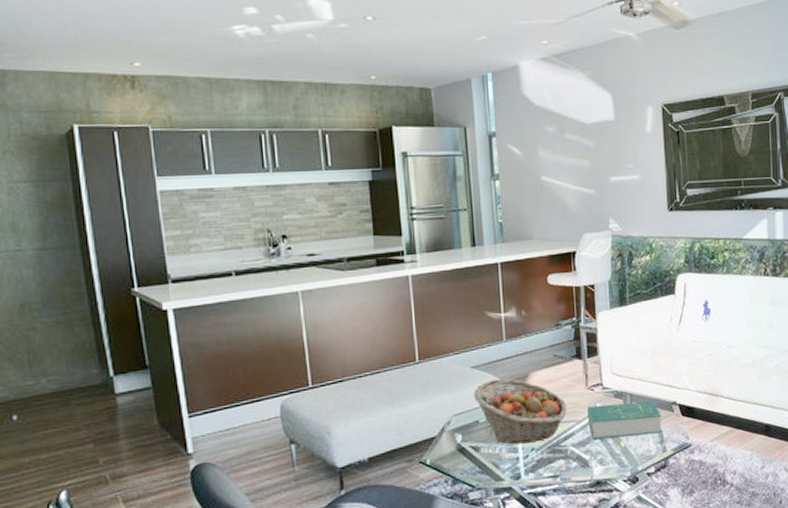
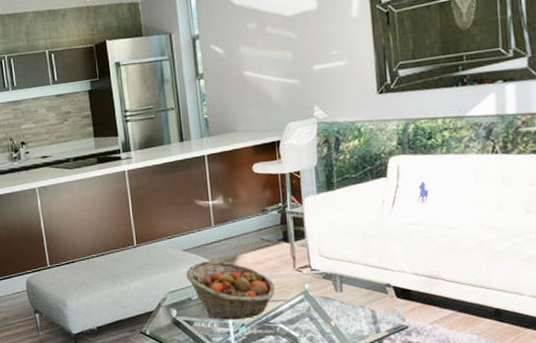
book: present [587,401,662,439] -> none [296,282,375,318]

